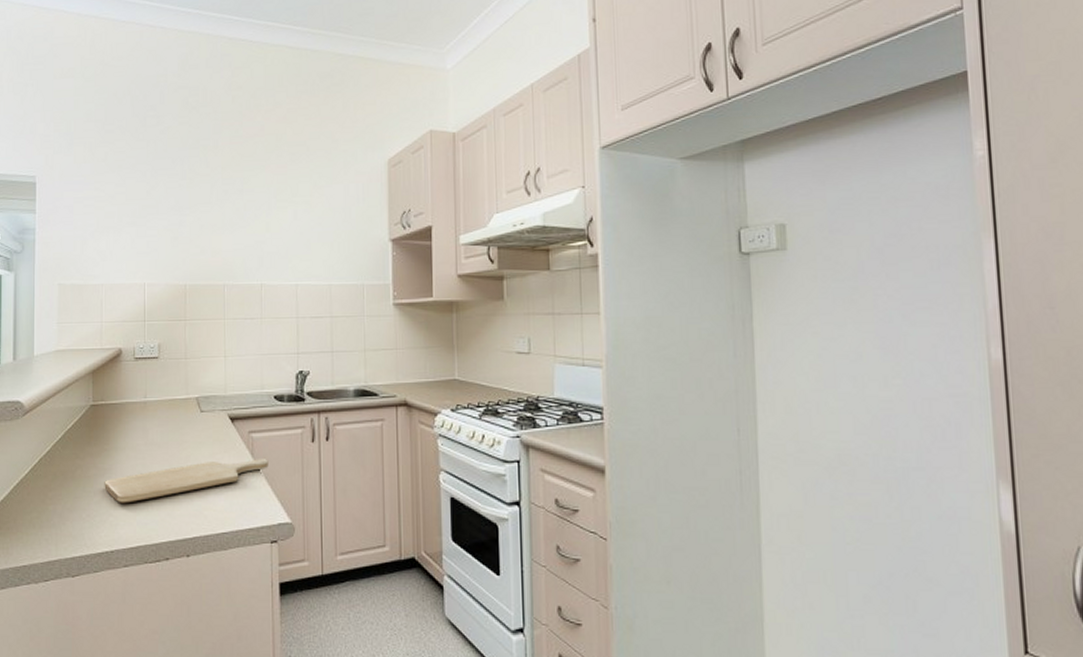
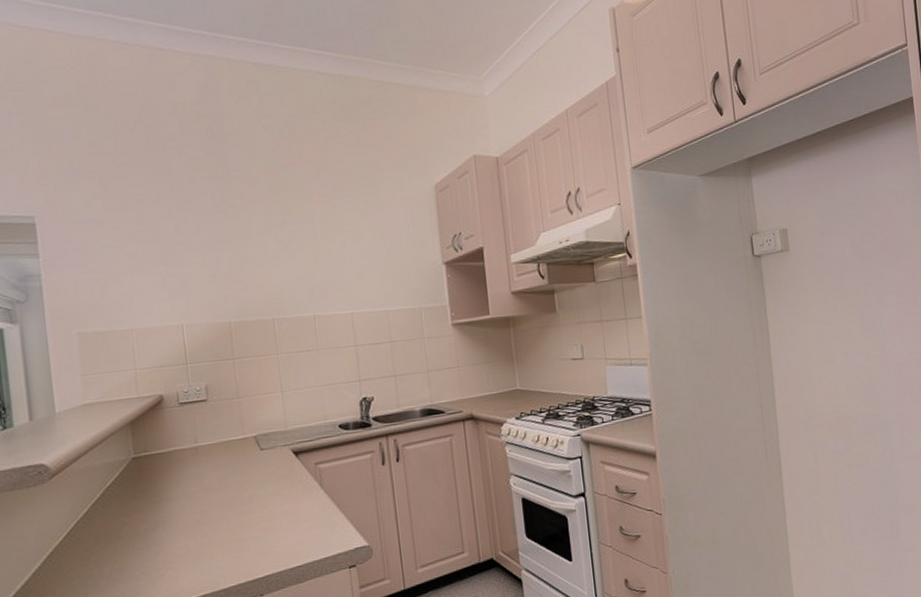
chopping board: present [104,459,269,503] -> none [157,487,340,555]

